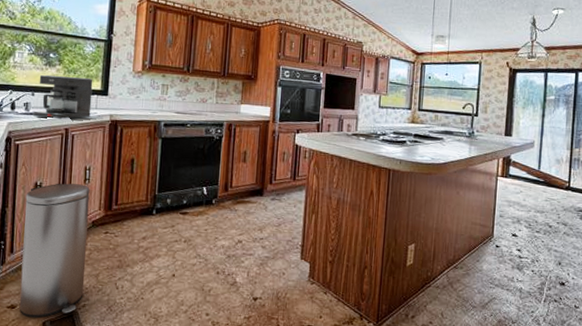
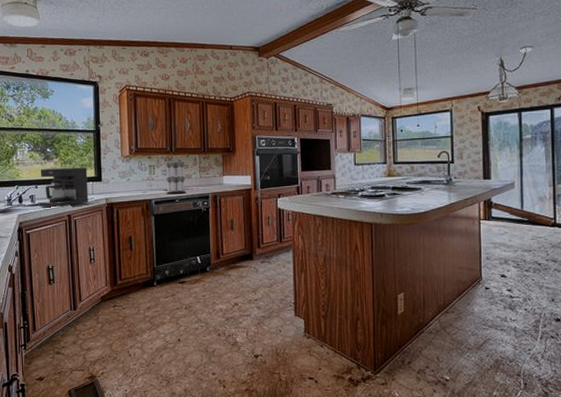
pedal bin: present [19,183,90,319] -> none [41,264,101,388]
spice rack: none [178,78,202,119] -> present [165,156,186,194]

